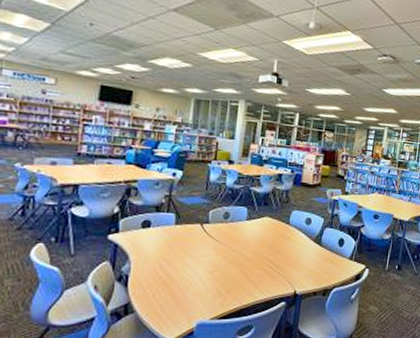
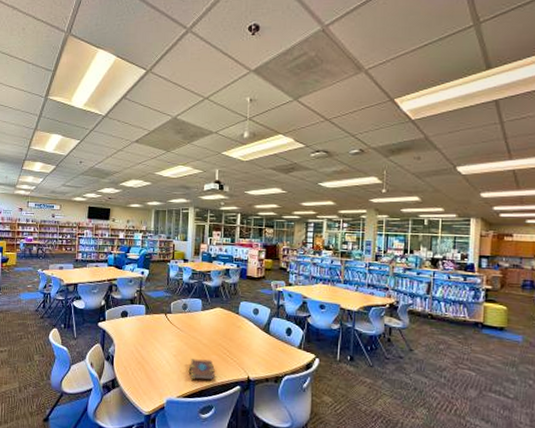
book: none [226,275,258,298] -> present [188,359,215,381]

